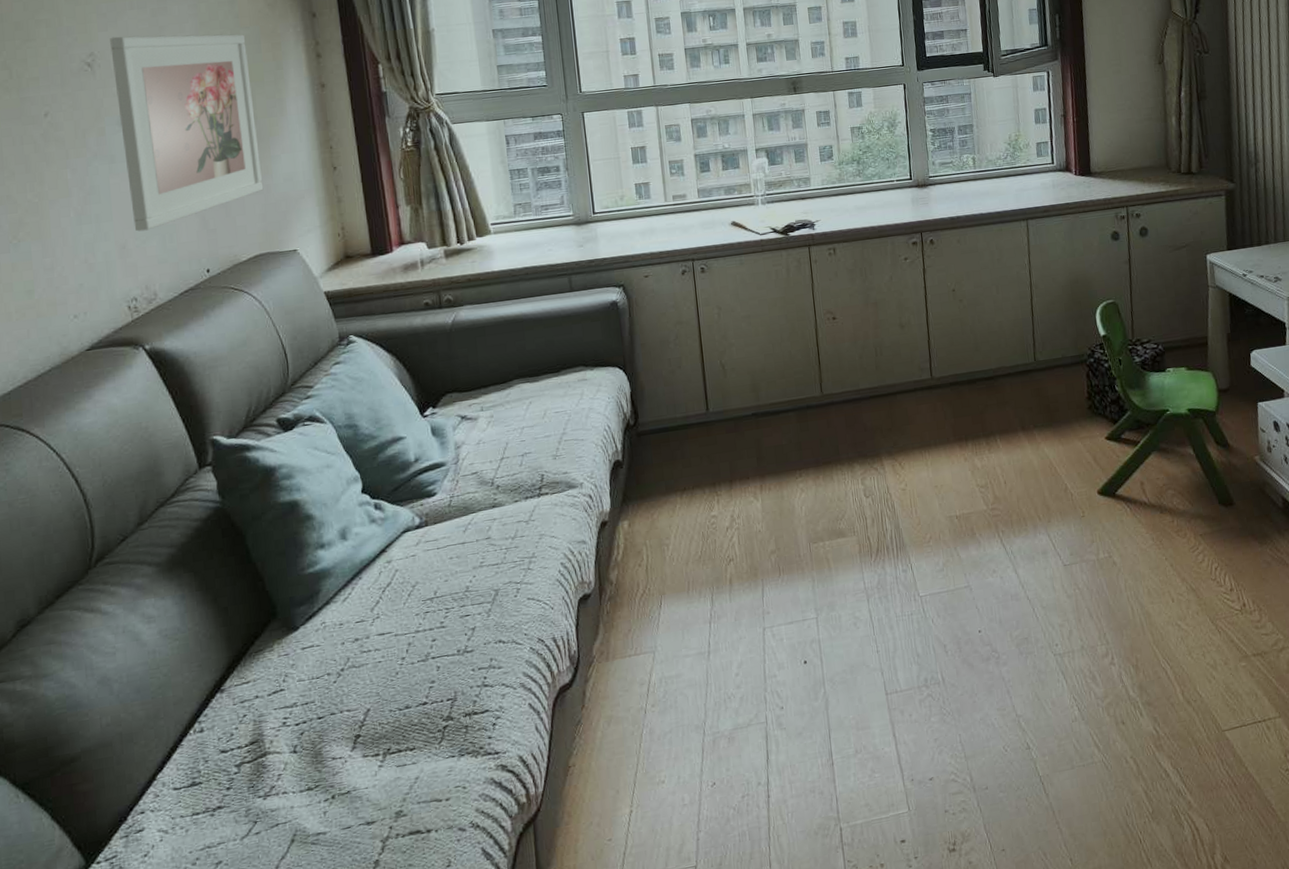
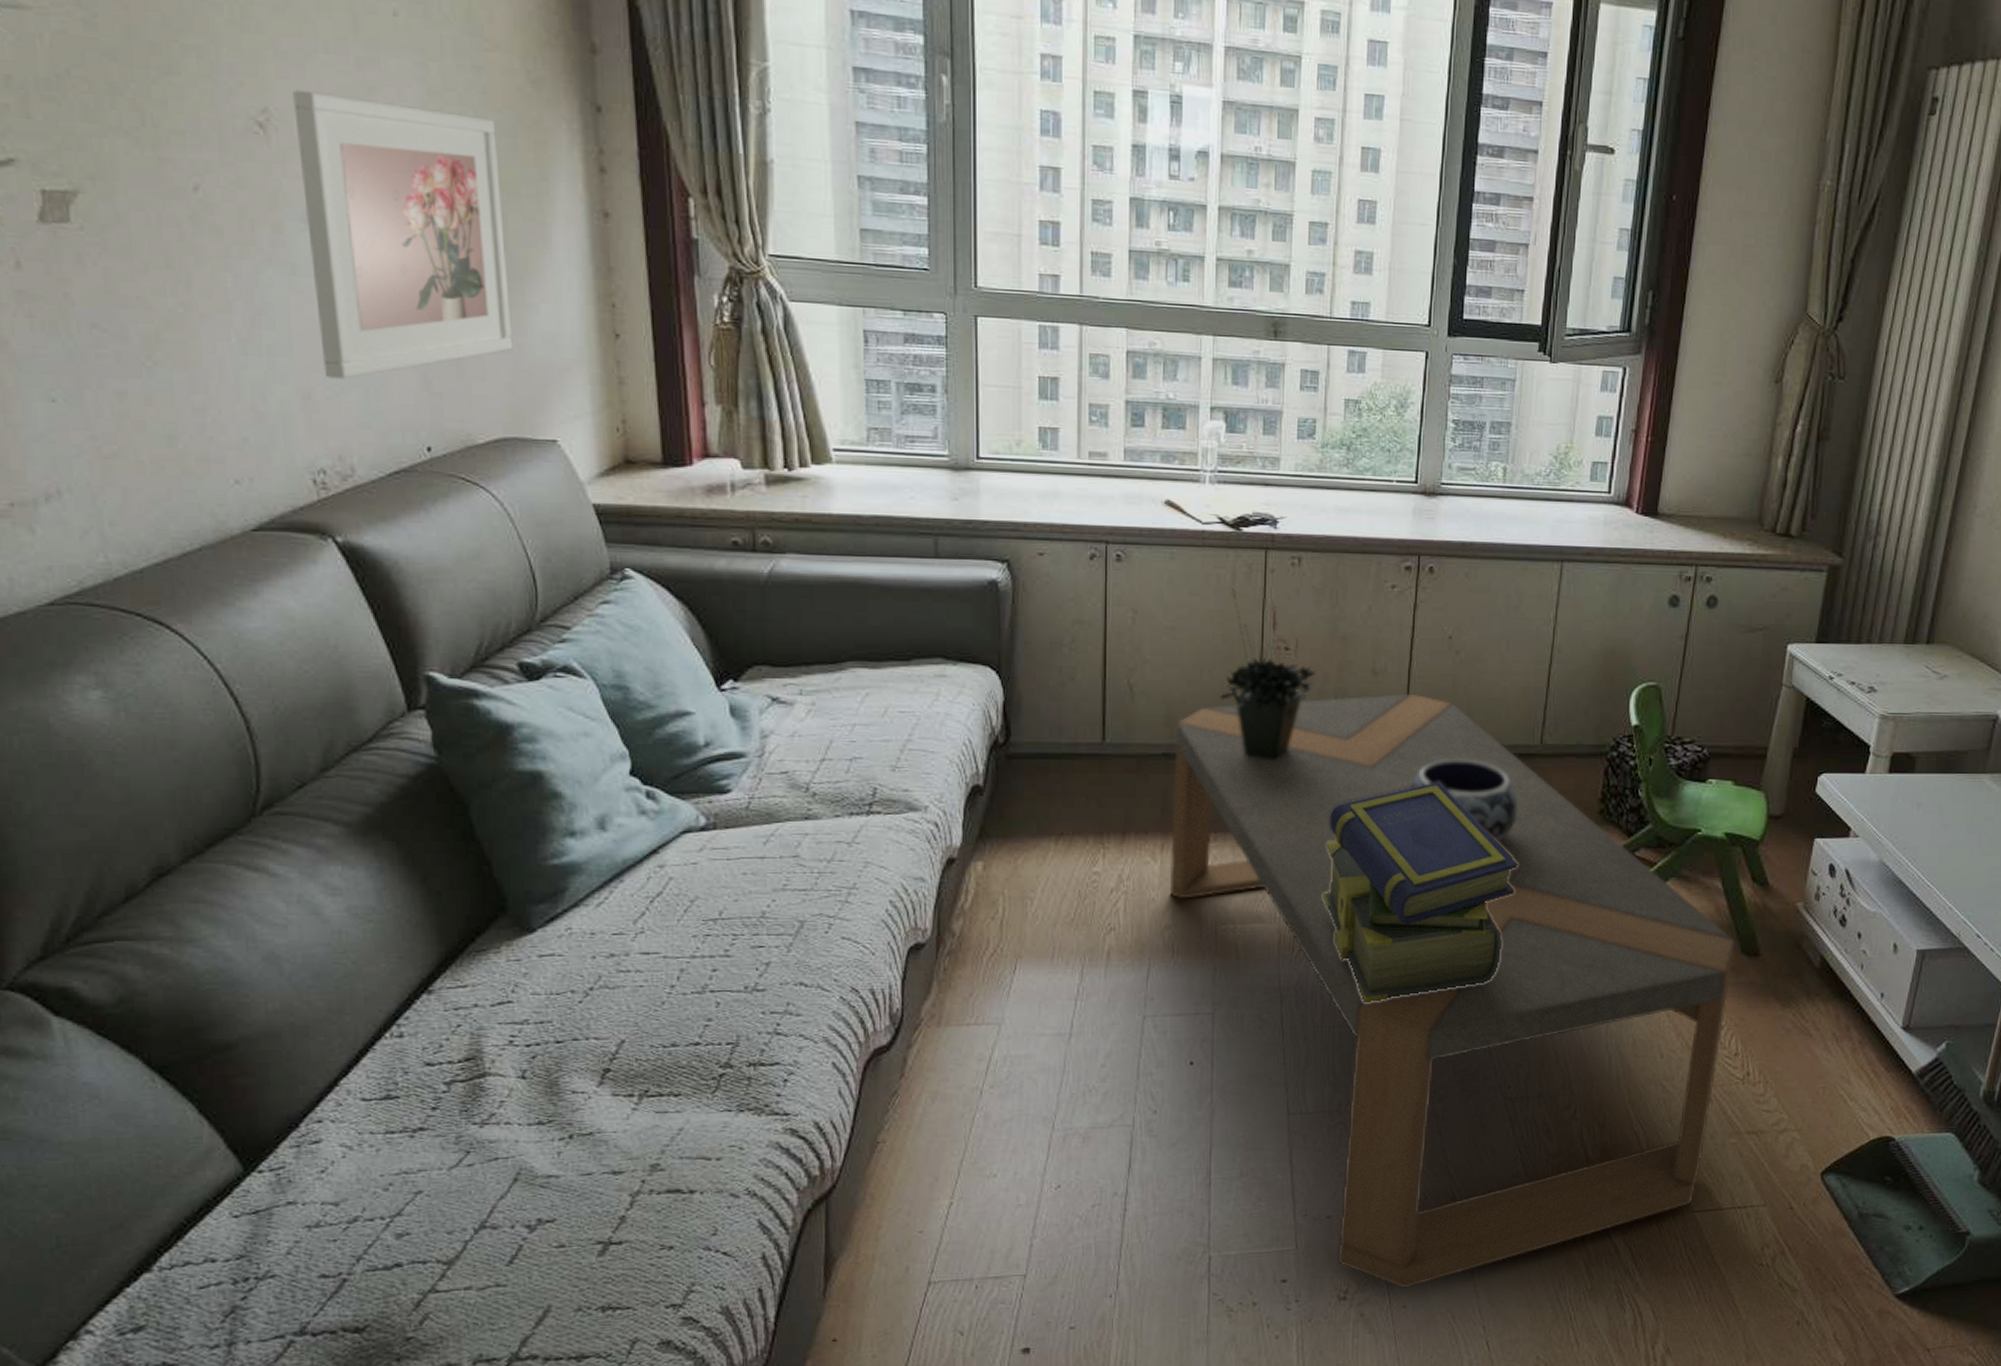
coffee table: none [759,338,1222,834] -> present [1169,693,1735,1289]
potted plant: none [788,279,858,407] -> present [1219,589,1316,761]
stack of books: none [883,402,1034,592] -> present [1323,781,1518,1004]
decorative bowl: none [941,381,1026,446] -> present [1410,758,1518,844]

